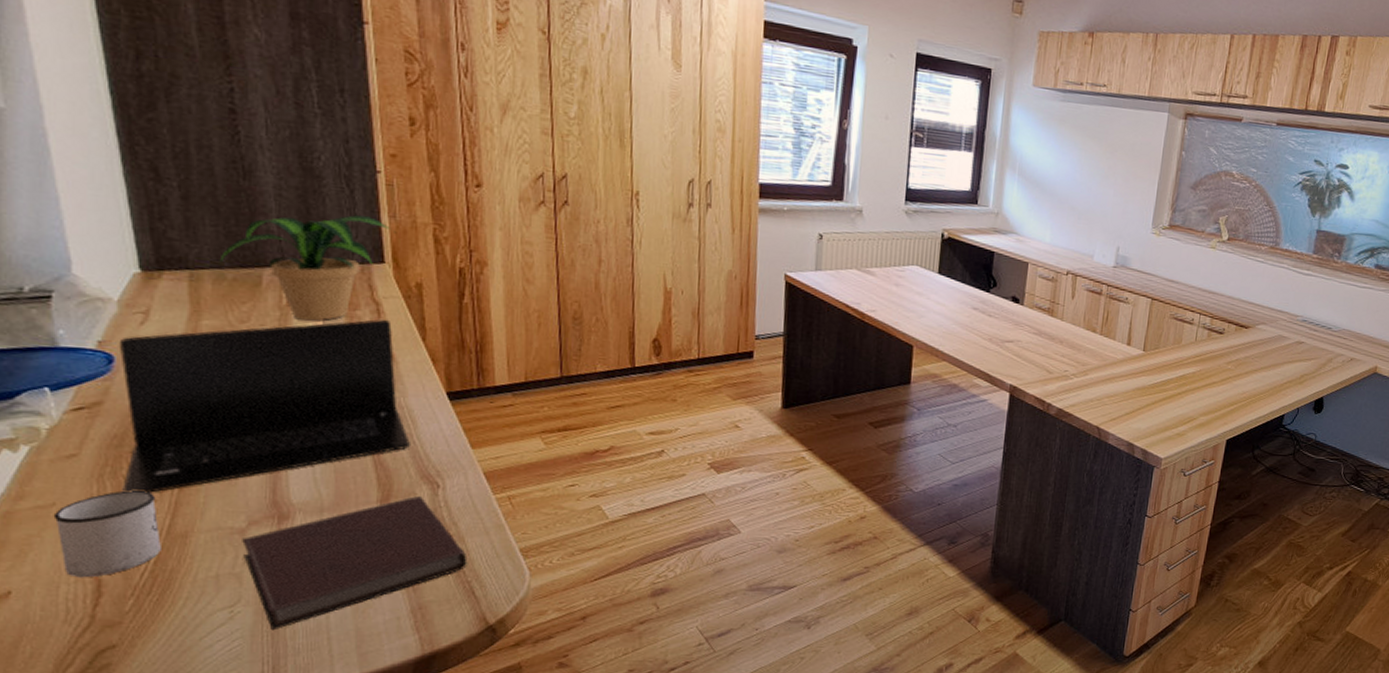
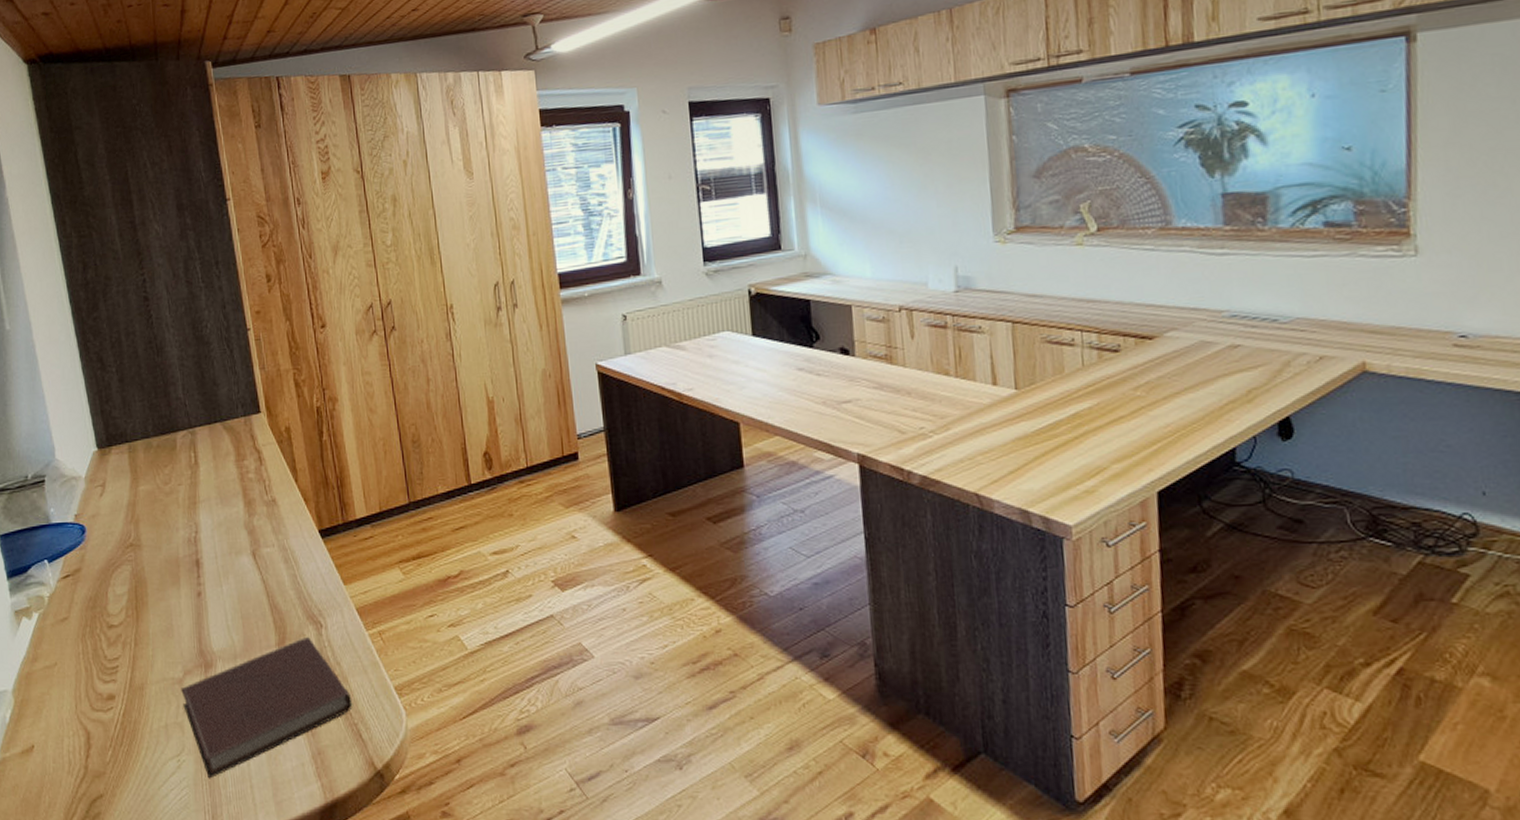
mug: present [53,490,161,578] -> none [56,648,127,731]
laptop: present [119,319,410,493] -> none [88,465,296,651]
potted plant: present [219,215,397,321] -> none [147,372,267,476]

